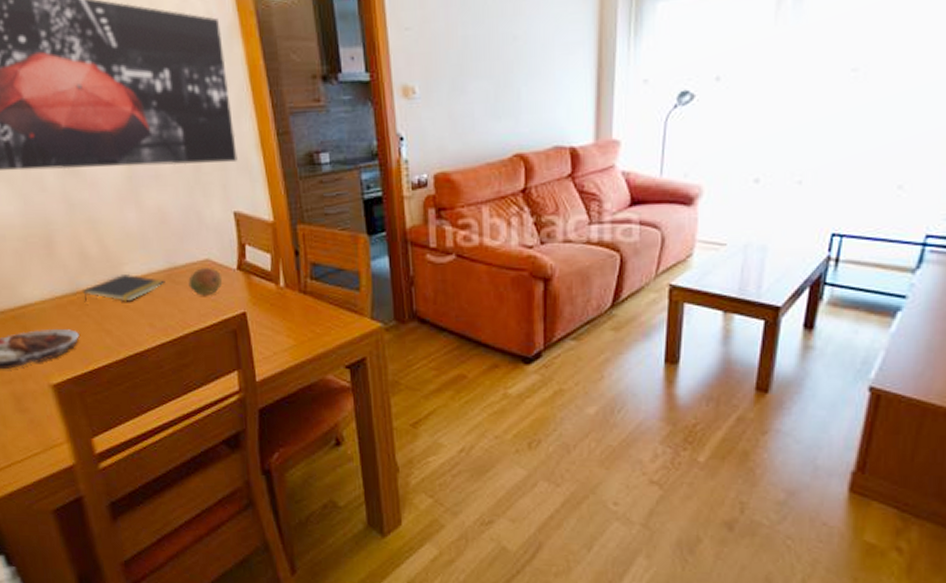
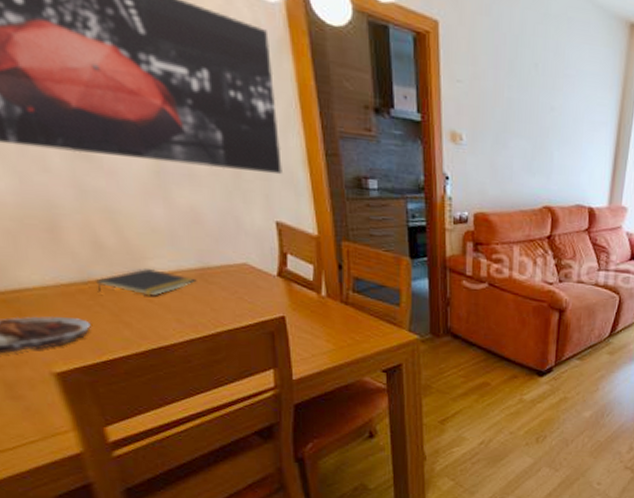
fruit: present [188,268,223,296] -> none [223,271,261,298]

